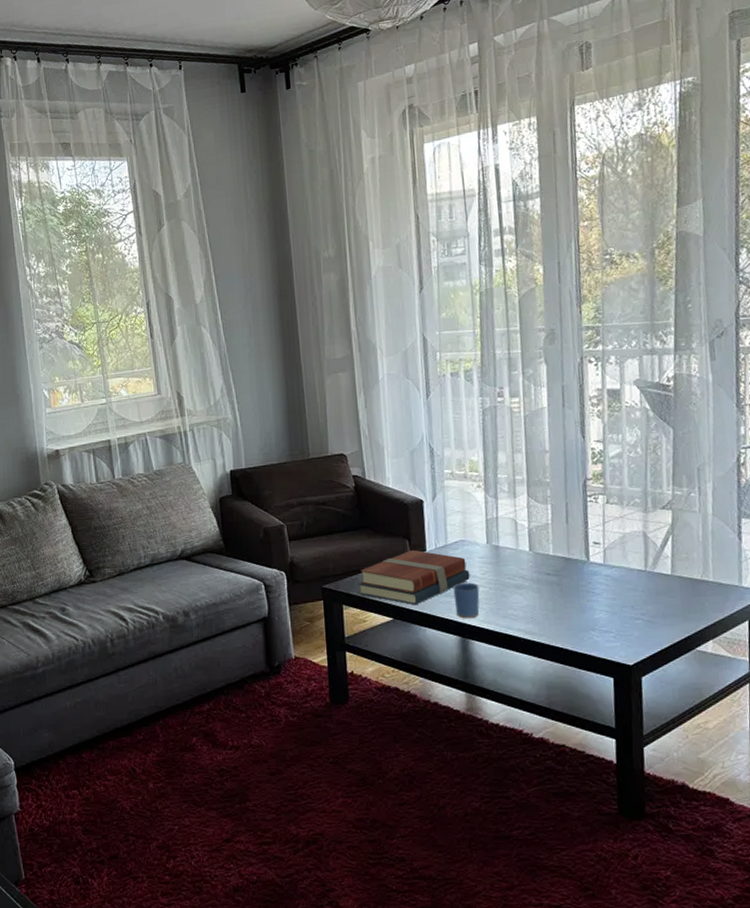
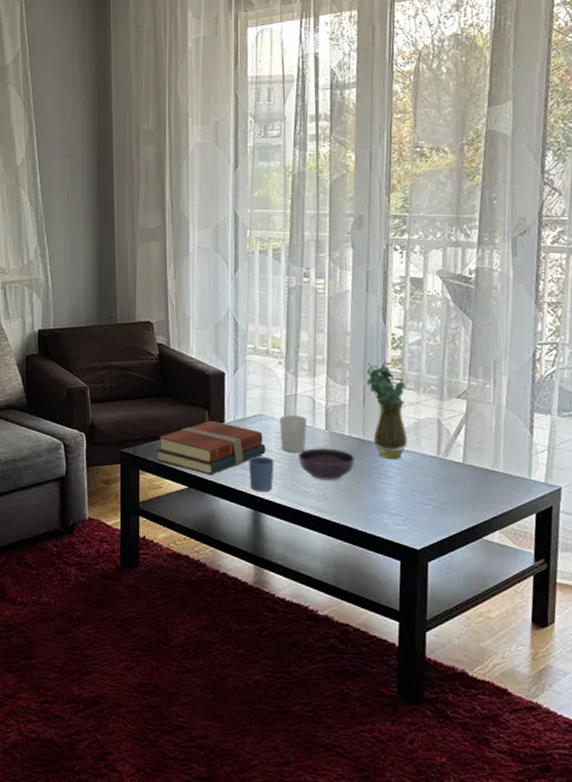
candle holder: none [482,538,511,577] -> present [280,416,307,453]
bowl: none [502,568,562,602] -> present [297,447,355,481]
vase: none [568,479,614,576] -> present [367,362,407,459]

